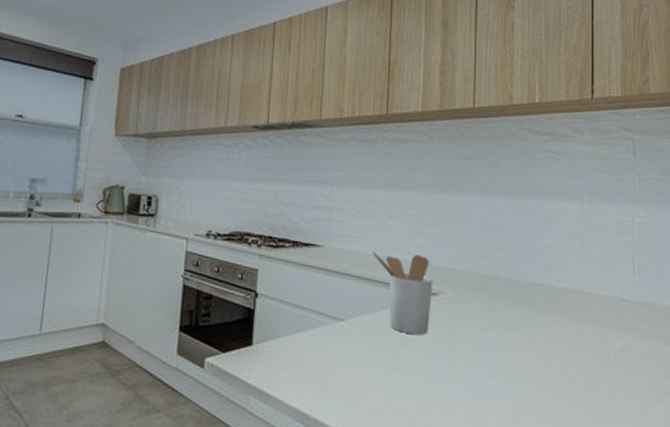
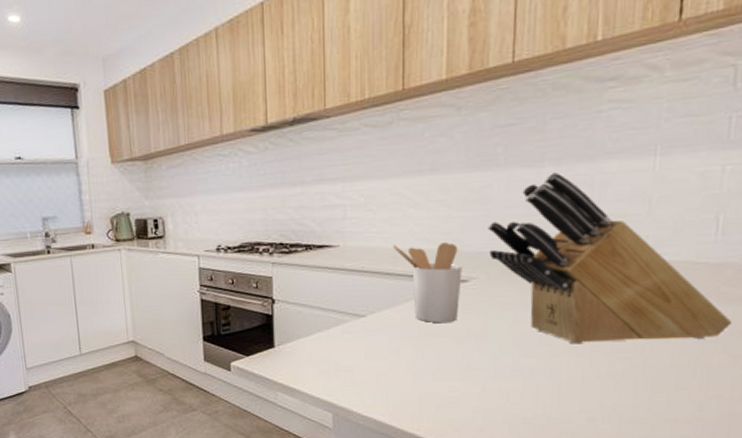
knife block: none [455,204,654,372] -> present [488,172,732,344]

